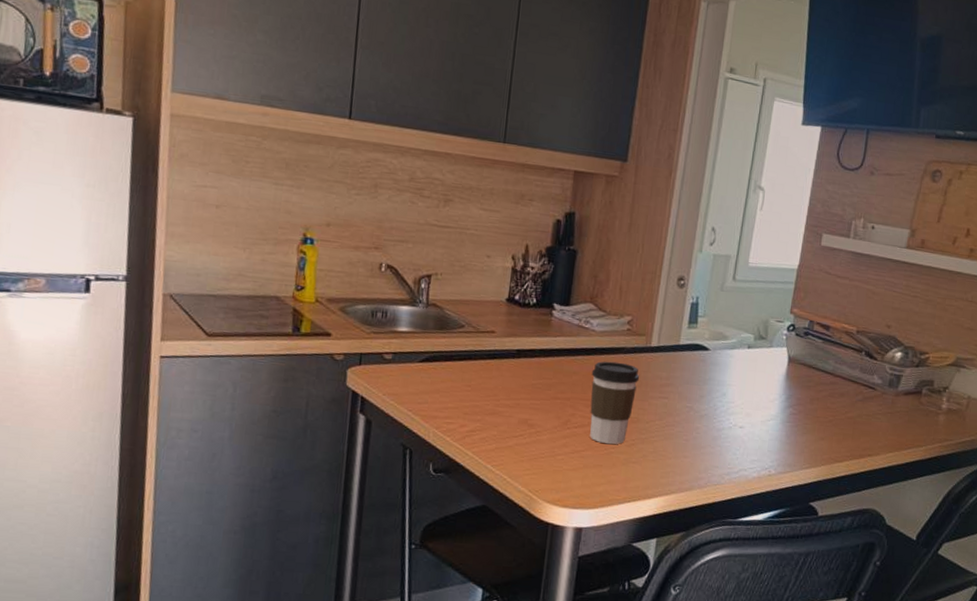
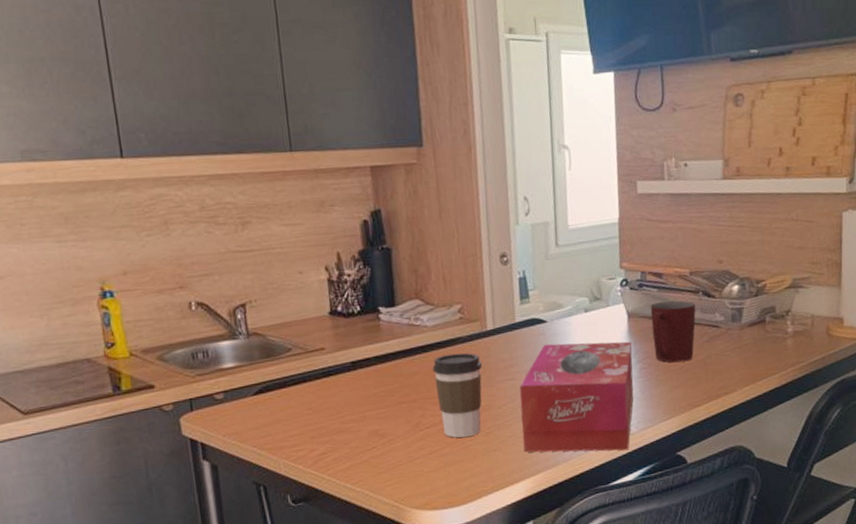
tissue box: none [662,370,786,490] -> present [519,341,634,453]
mug: none [807,353,857,416] -> present [650,301,696,363]

